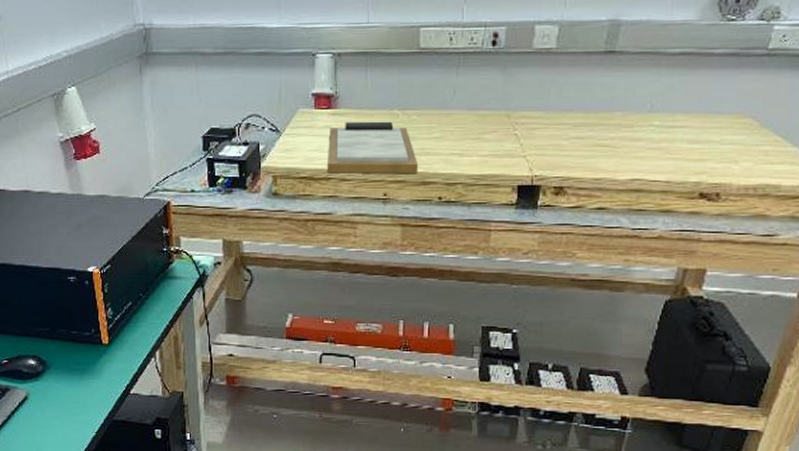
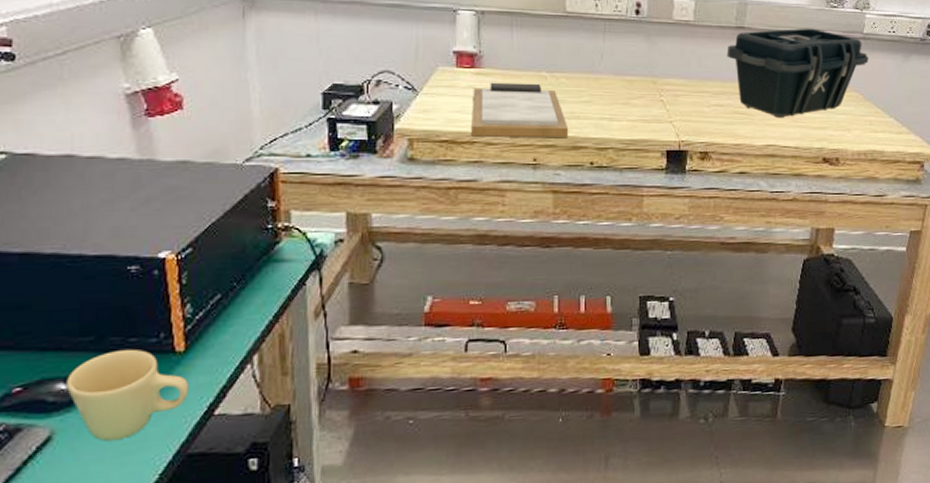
mug: none [34,339,113,405] -> present [67,348,190,442]
toolbox: none [592,47,772,151] -> present [726,28,869,119]

